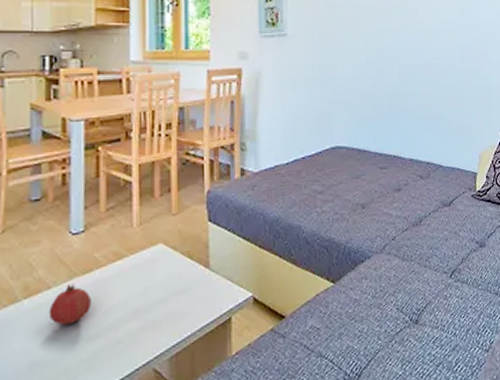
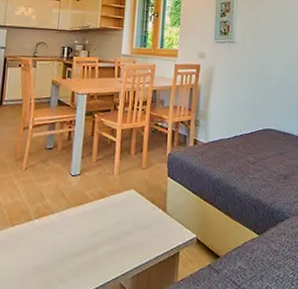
fruit: present [48,284,91,325] -> none [51,212,81,241]

